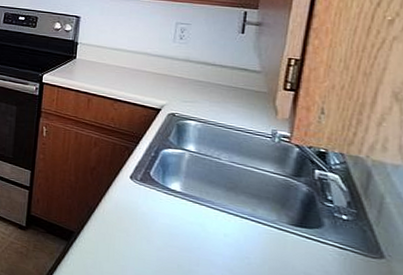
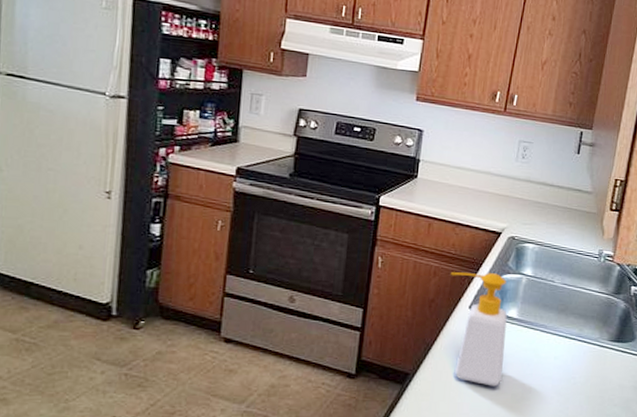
soap bottle: none [111,144,170,255] -> present [451,272,507,387]

